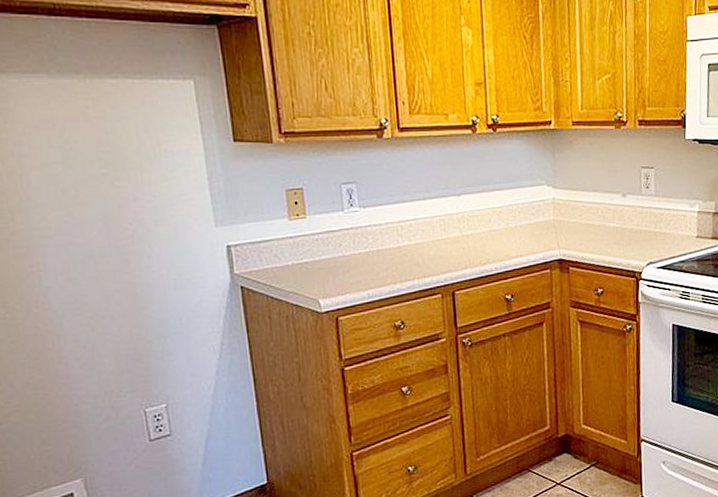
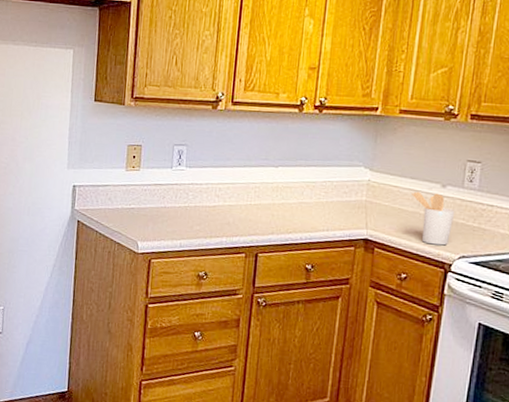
utensil holder: none [596,203,638,256] -> present [411,191,455,246]

